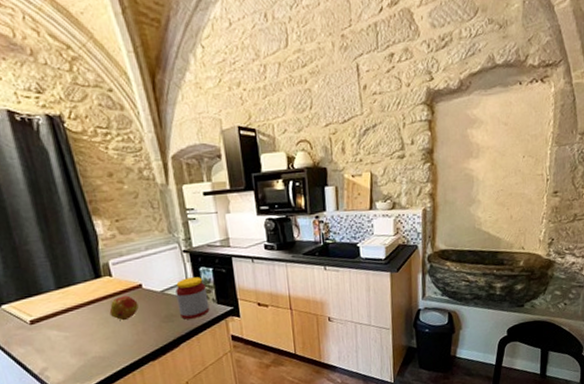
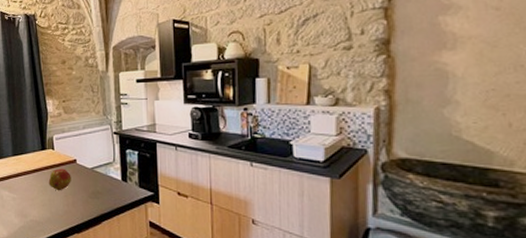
jar: present [175,277,210,319] -> none [104,158,132,198]

